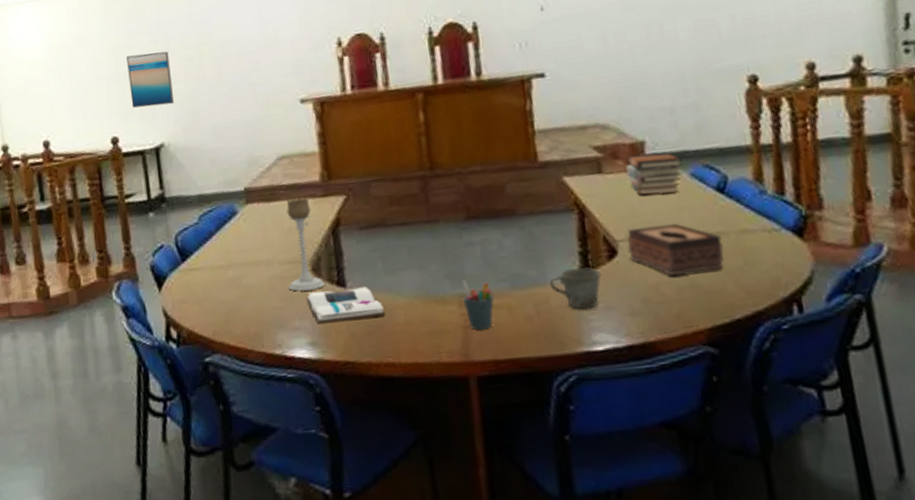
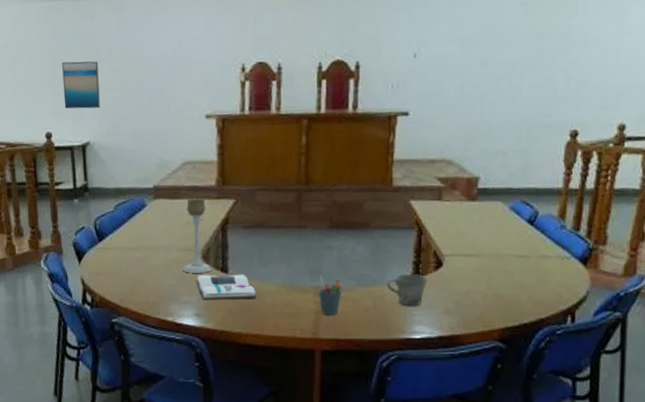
book stack: present [626,152,683,195] -> none [461,188,506,222]
tissue box: present [626,223,724,276] -> none [451,245,524,286]

